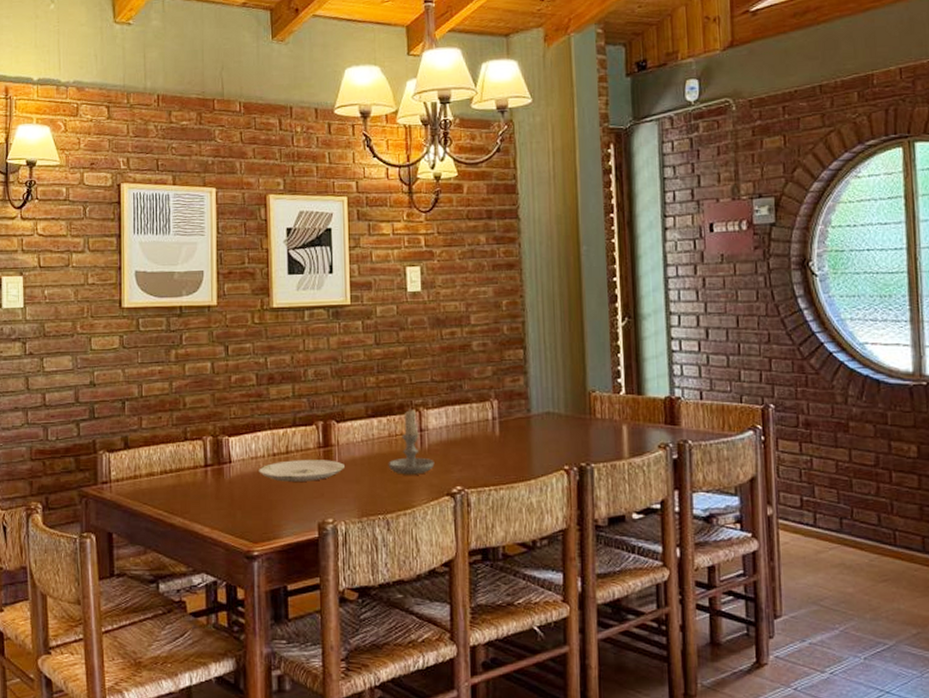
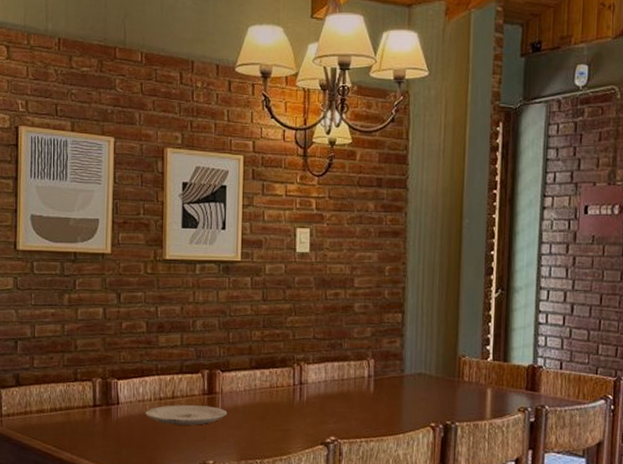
candle: present [388,407,435,475] -> none [268,362,312,424]

